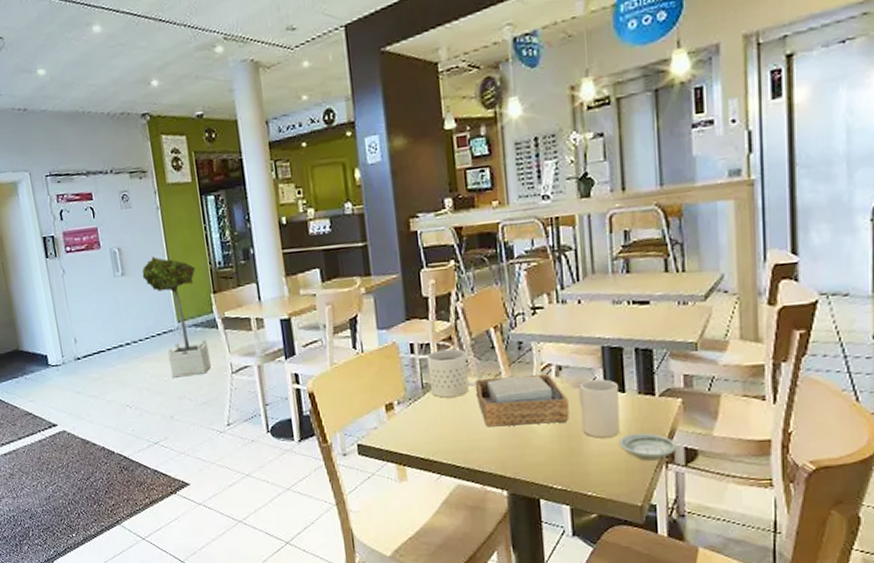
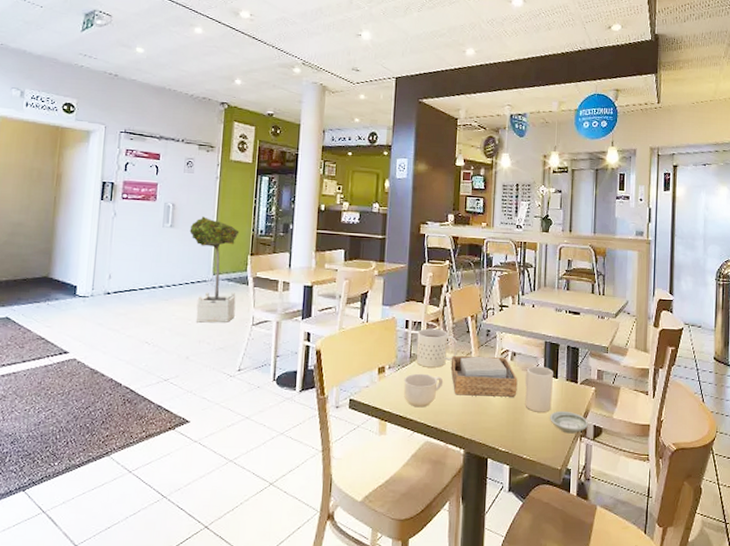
teacup: none [418,405,470,447] -> present [403,373,444,408]

